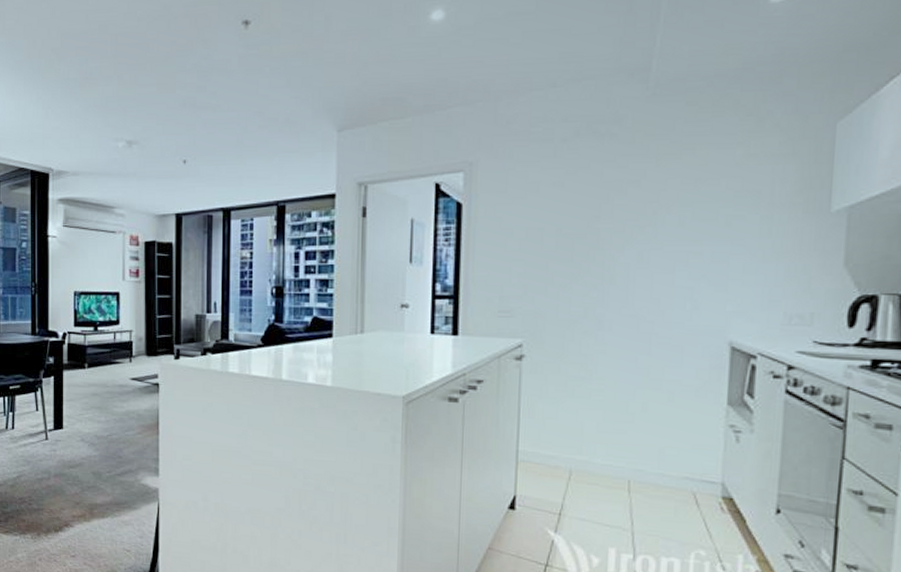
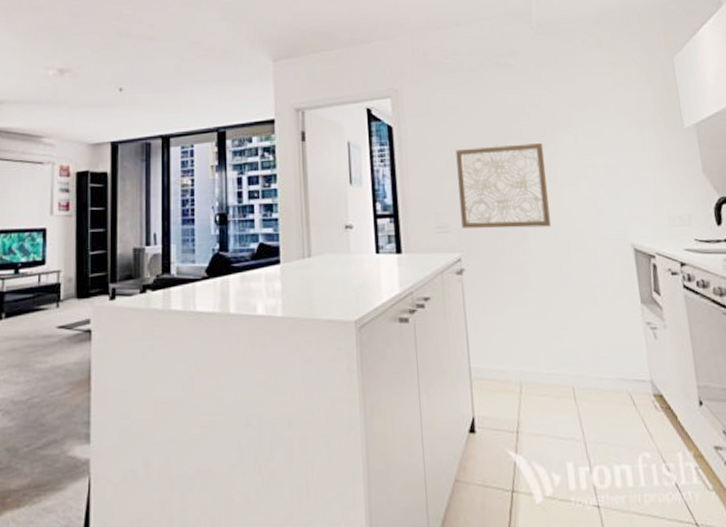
wall art: none [528,226,639,317] -> present [456,143,551,229]

